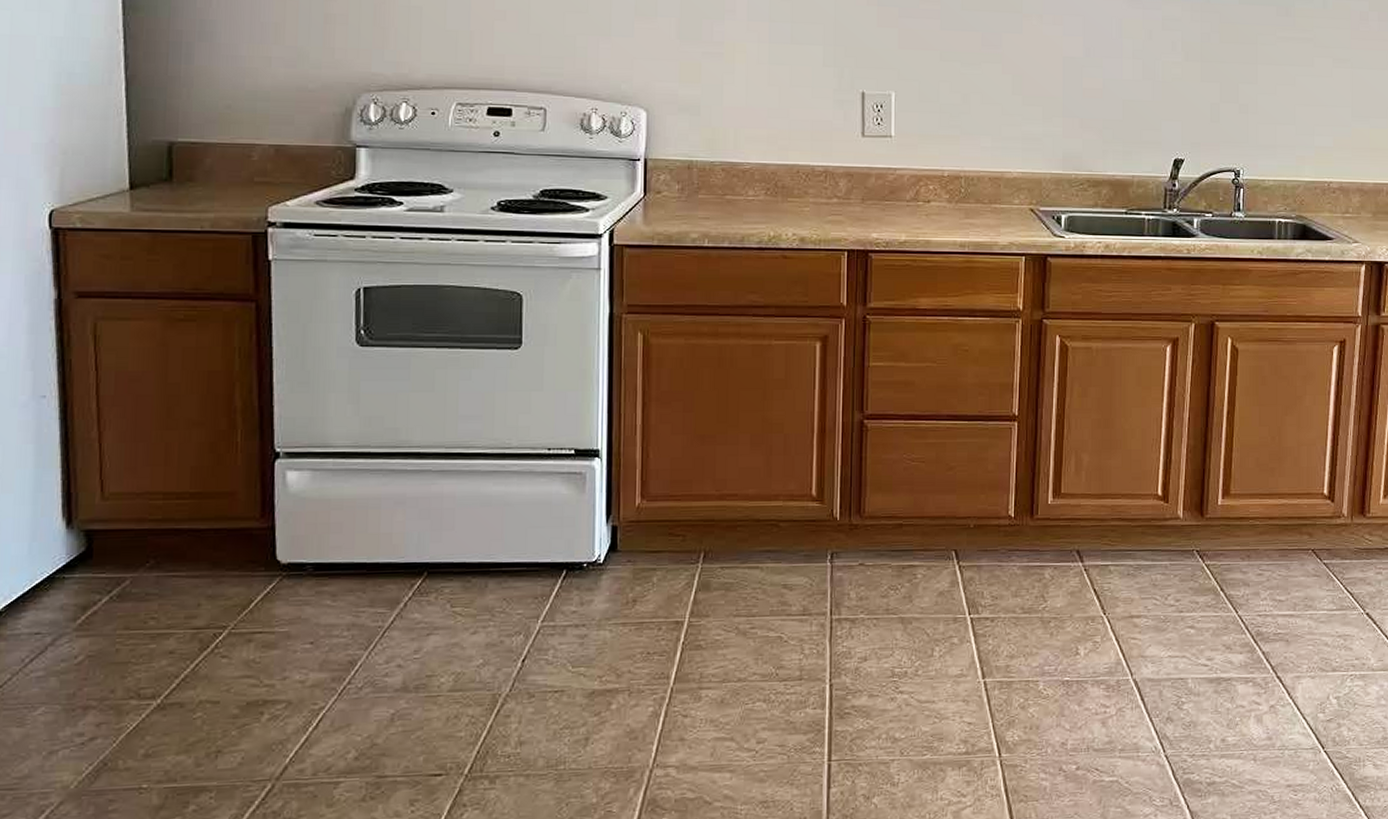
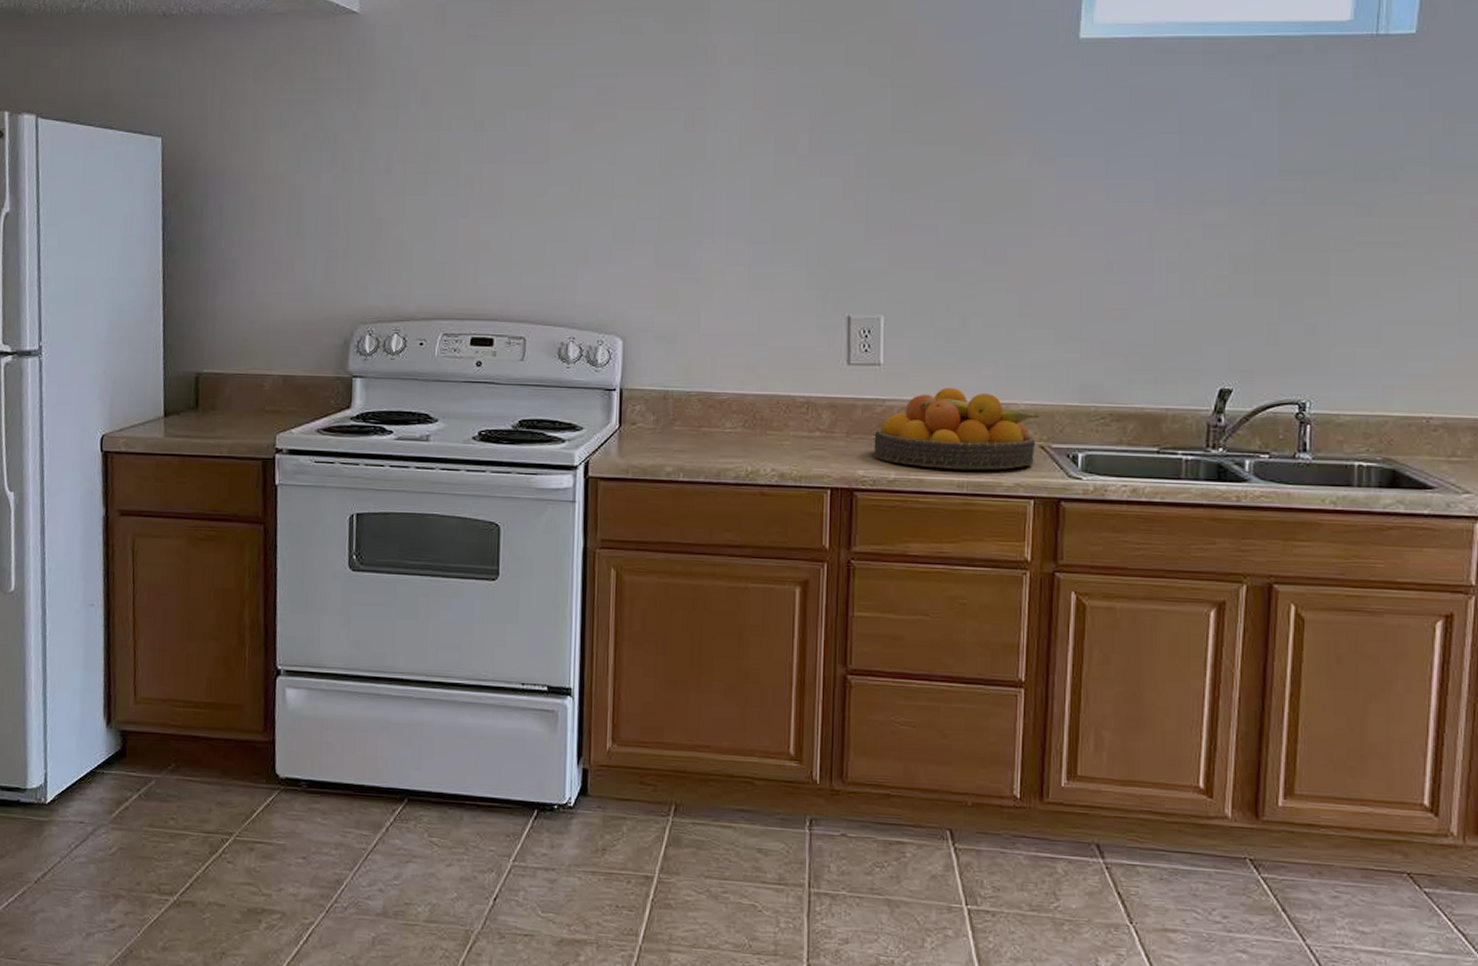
fruit bowl: none [886,157,1030,231] -> present [874,387,1040,470]

